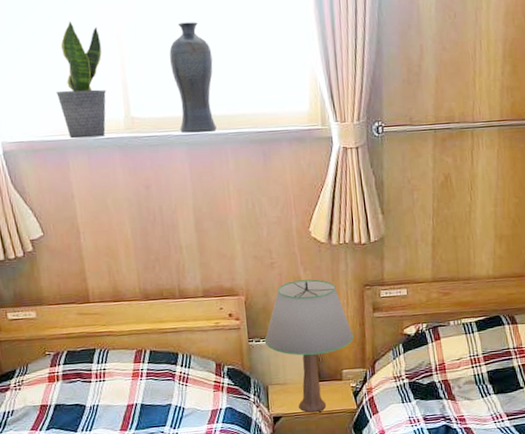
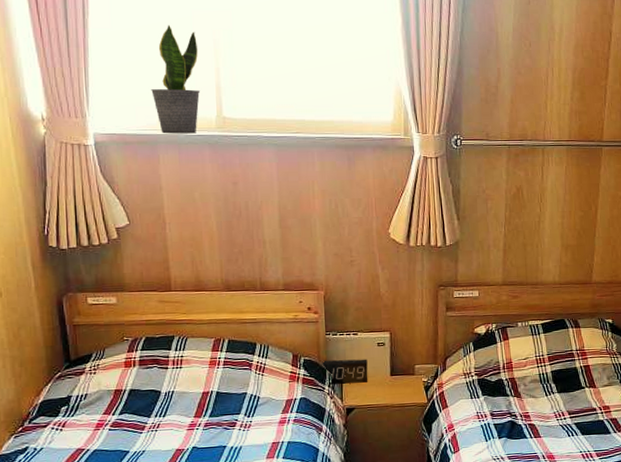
vase: present [169,22,217,134] -> none [263,33,305,136]
alarm clock: none [246,365,295,393] -> present [322,359,368,385]
table lamp: present [264,279,354,414] -> none [341,278,427,406]

